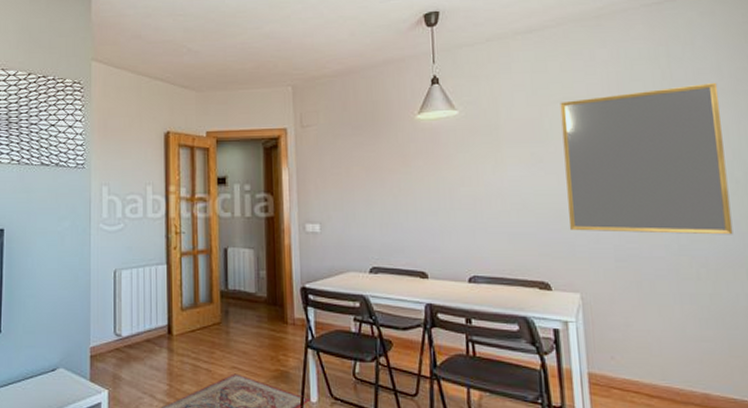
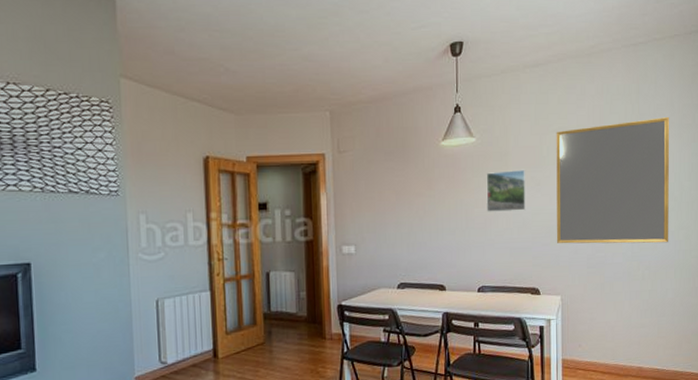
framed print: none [473,144,526,192] -> present [486,169,526,212]

